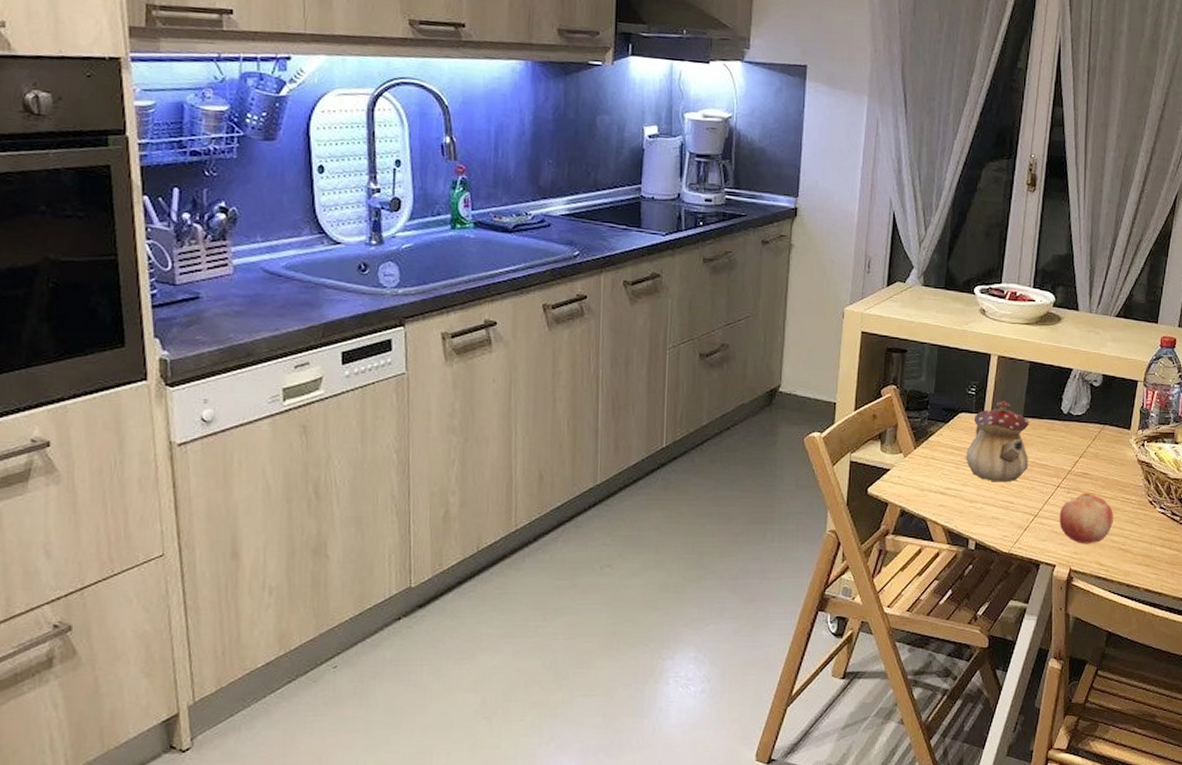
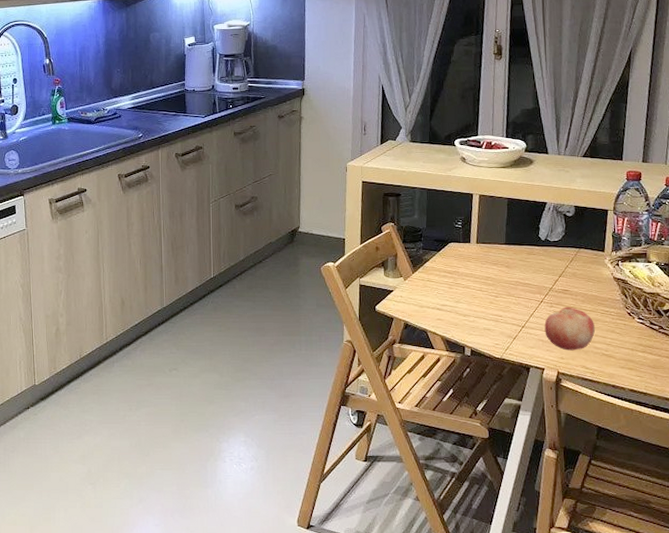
teapot: present [966,401,1029,483] -> none [457,232,513,299]

